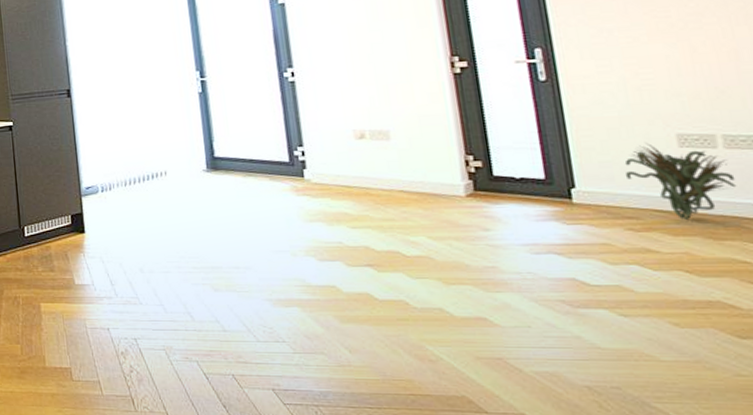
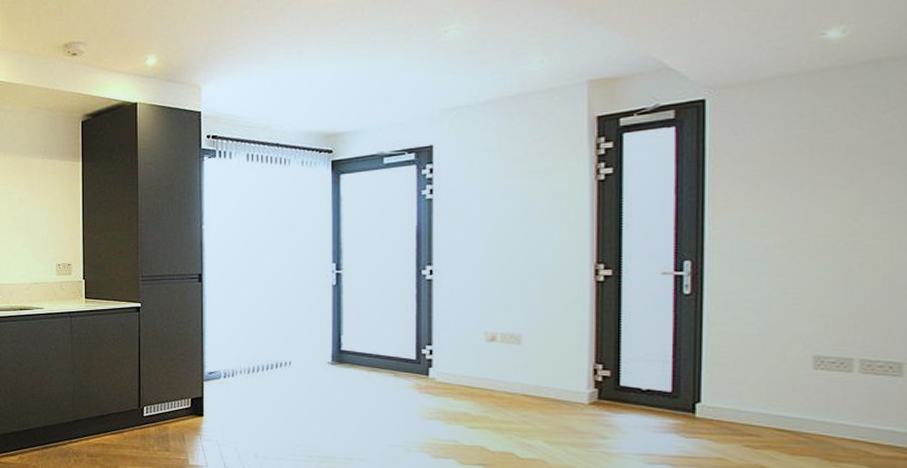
decorative plant: present [624,143,737,219] -> none [753,363,864,440]

